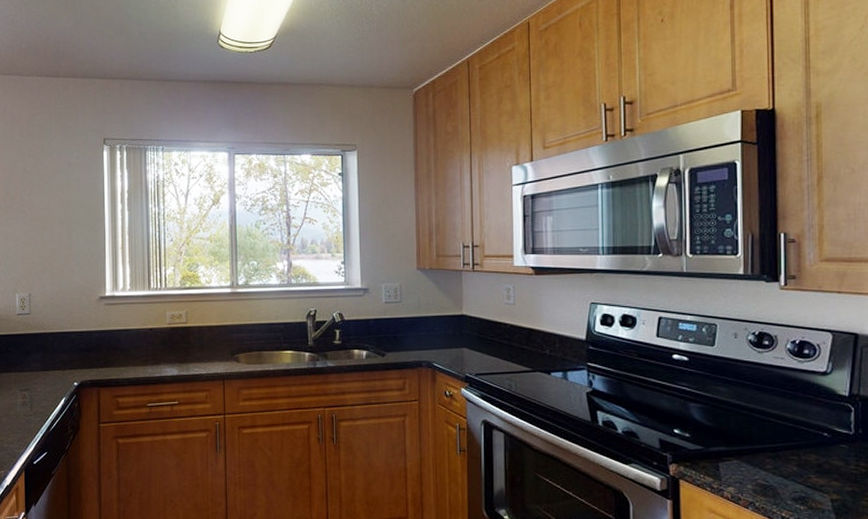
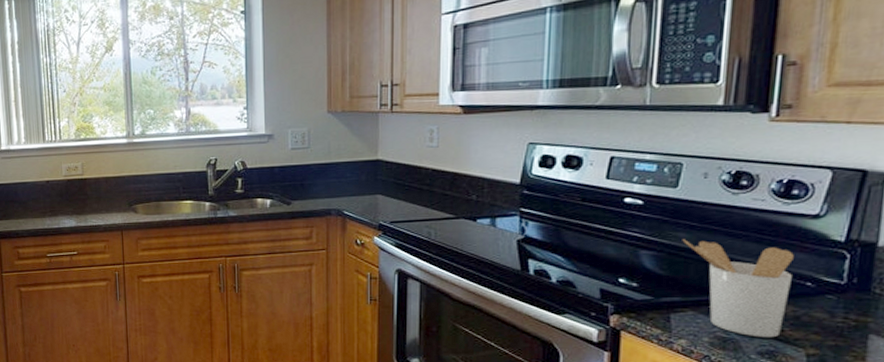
utensil holder: none [722,393,812,485] -> present [682,239,794,338]

